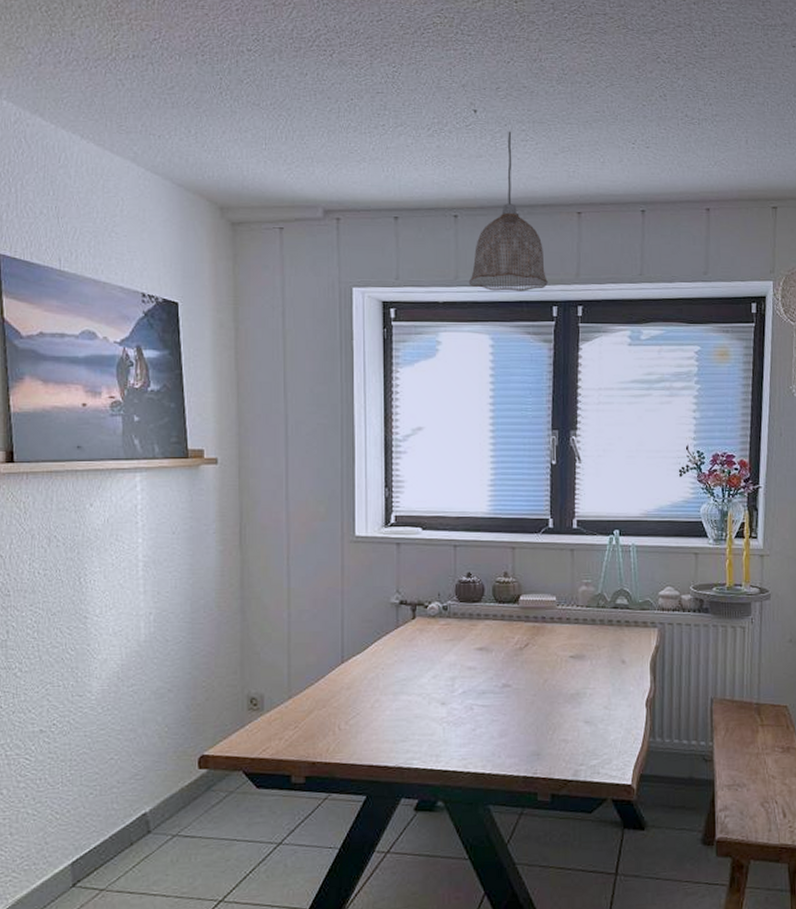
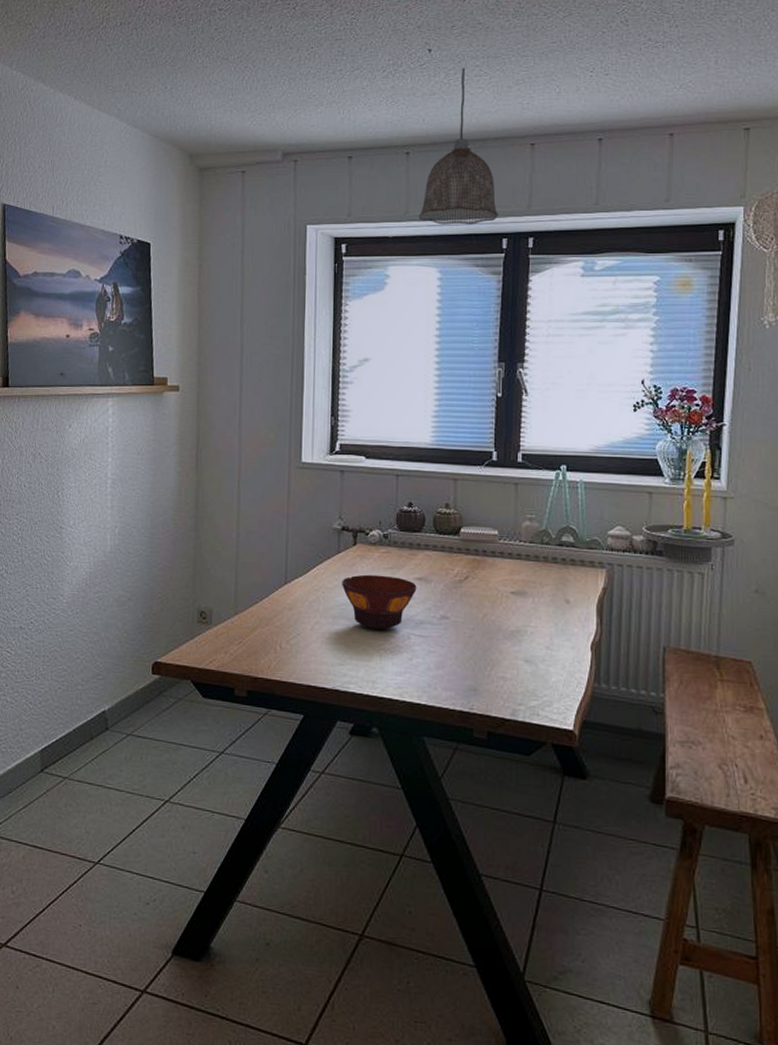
bowl: none [402,647,478,702] -> present [342,574,417,629]

